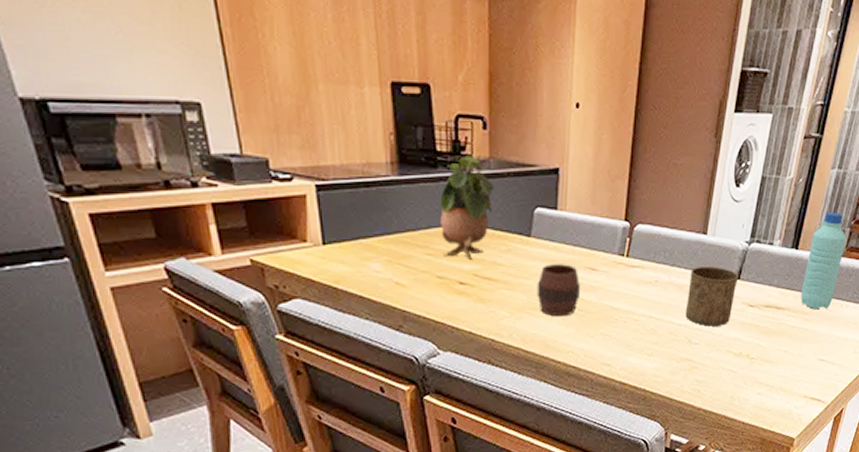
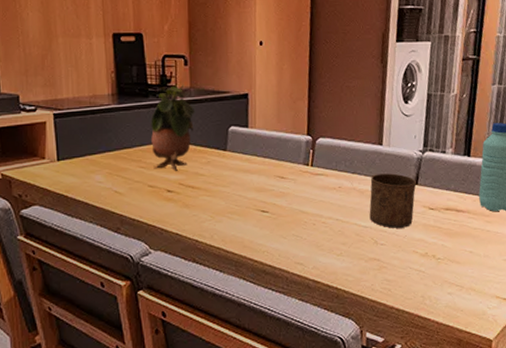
cup: present [537,264,581,317] -> none [233,173,272,220]

